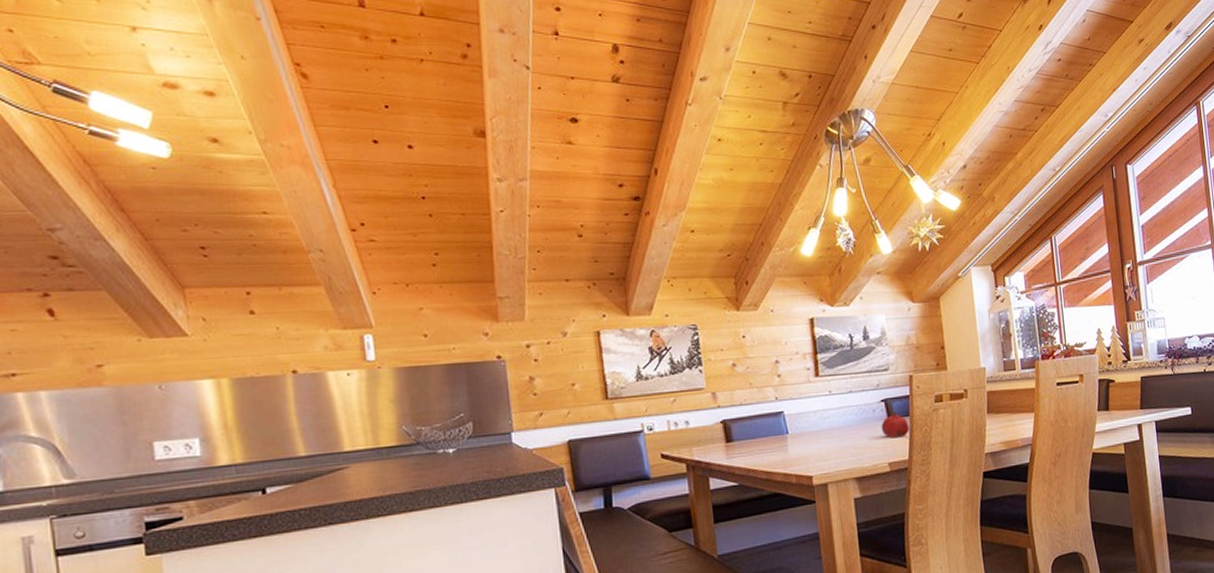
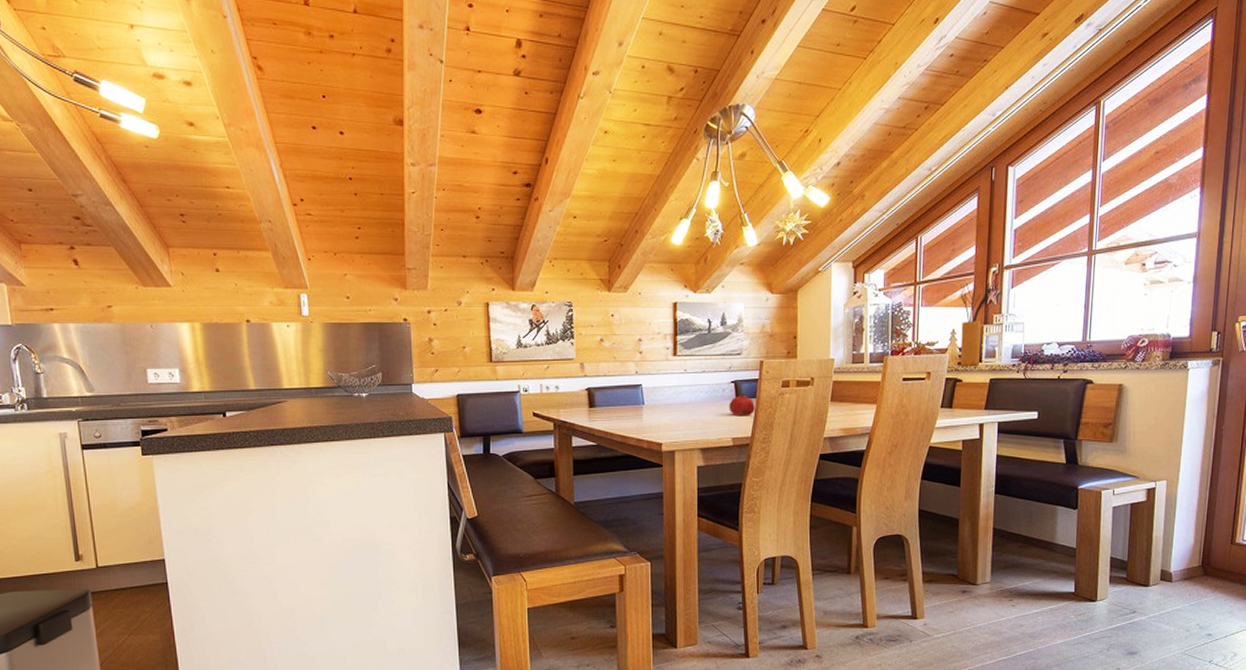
vase: none [1099,278,1135,367] -> present [959,282,999,367]

